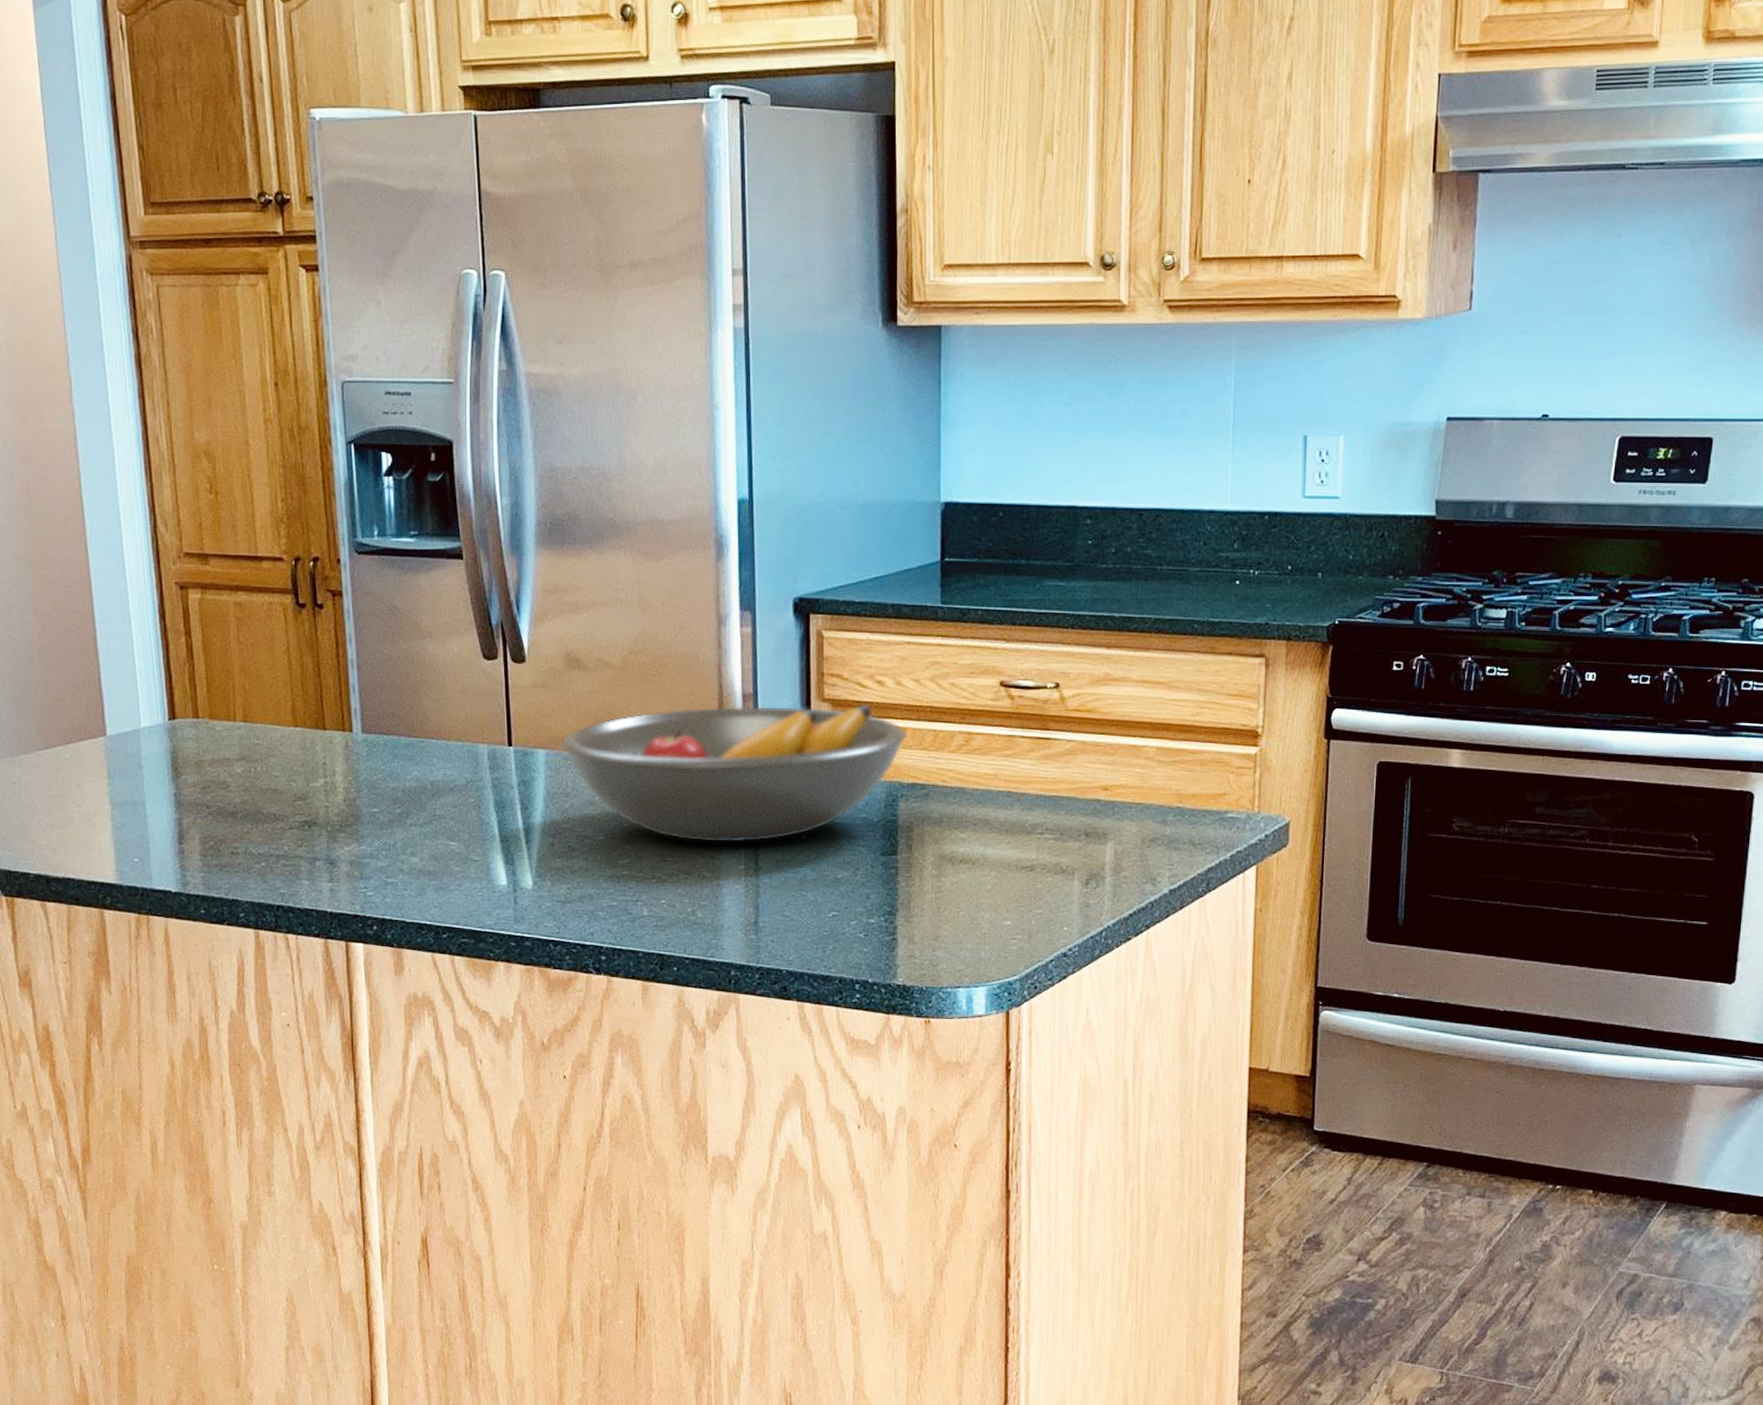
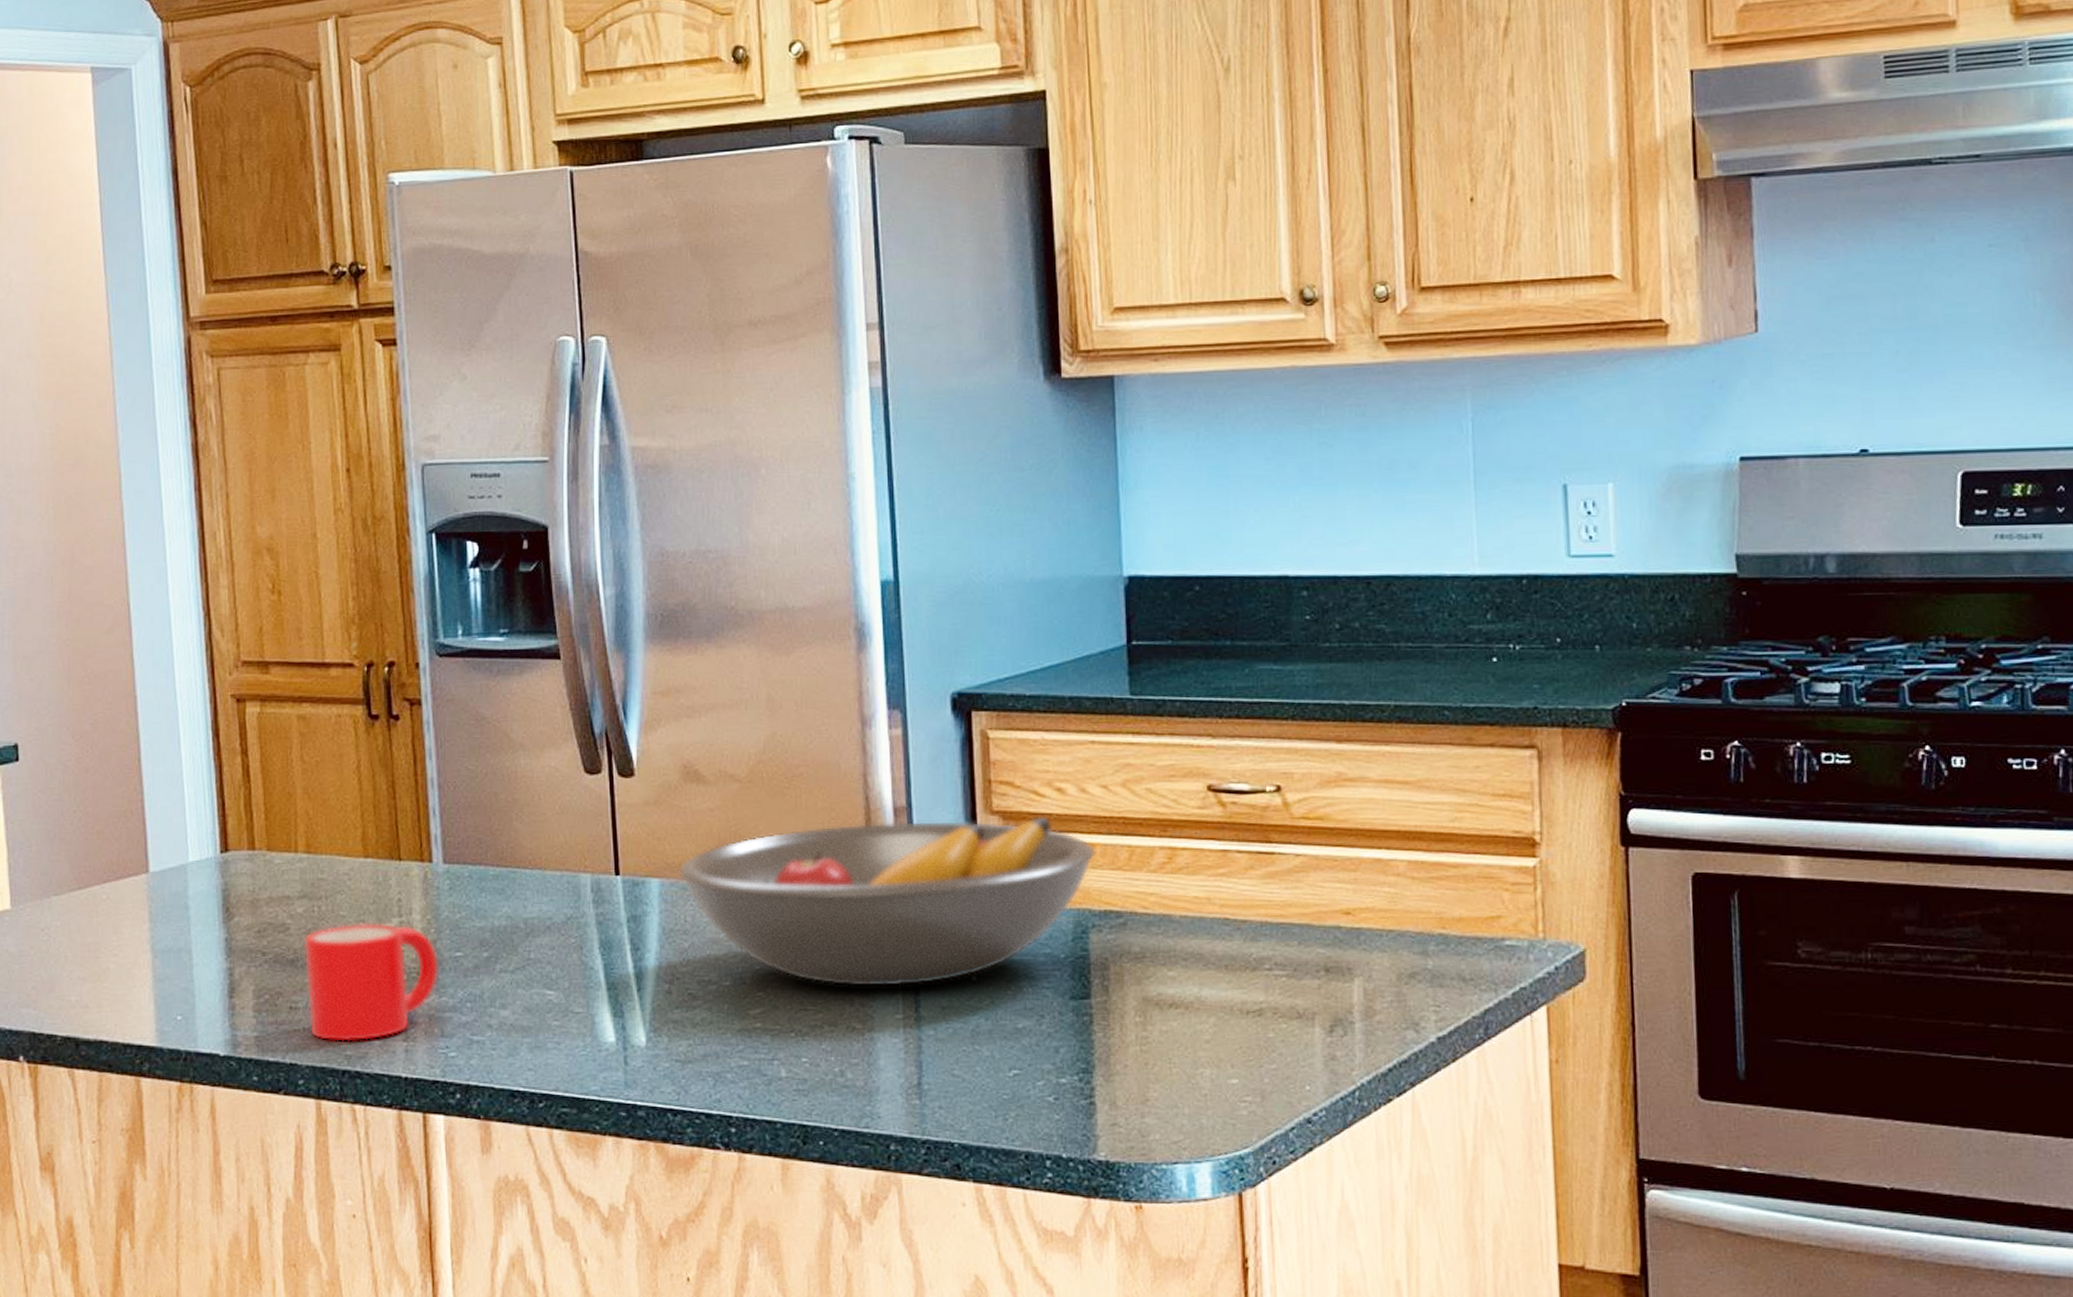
mug: none [242,782,359,882] -> present [304,923,439,1041]

